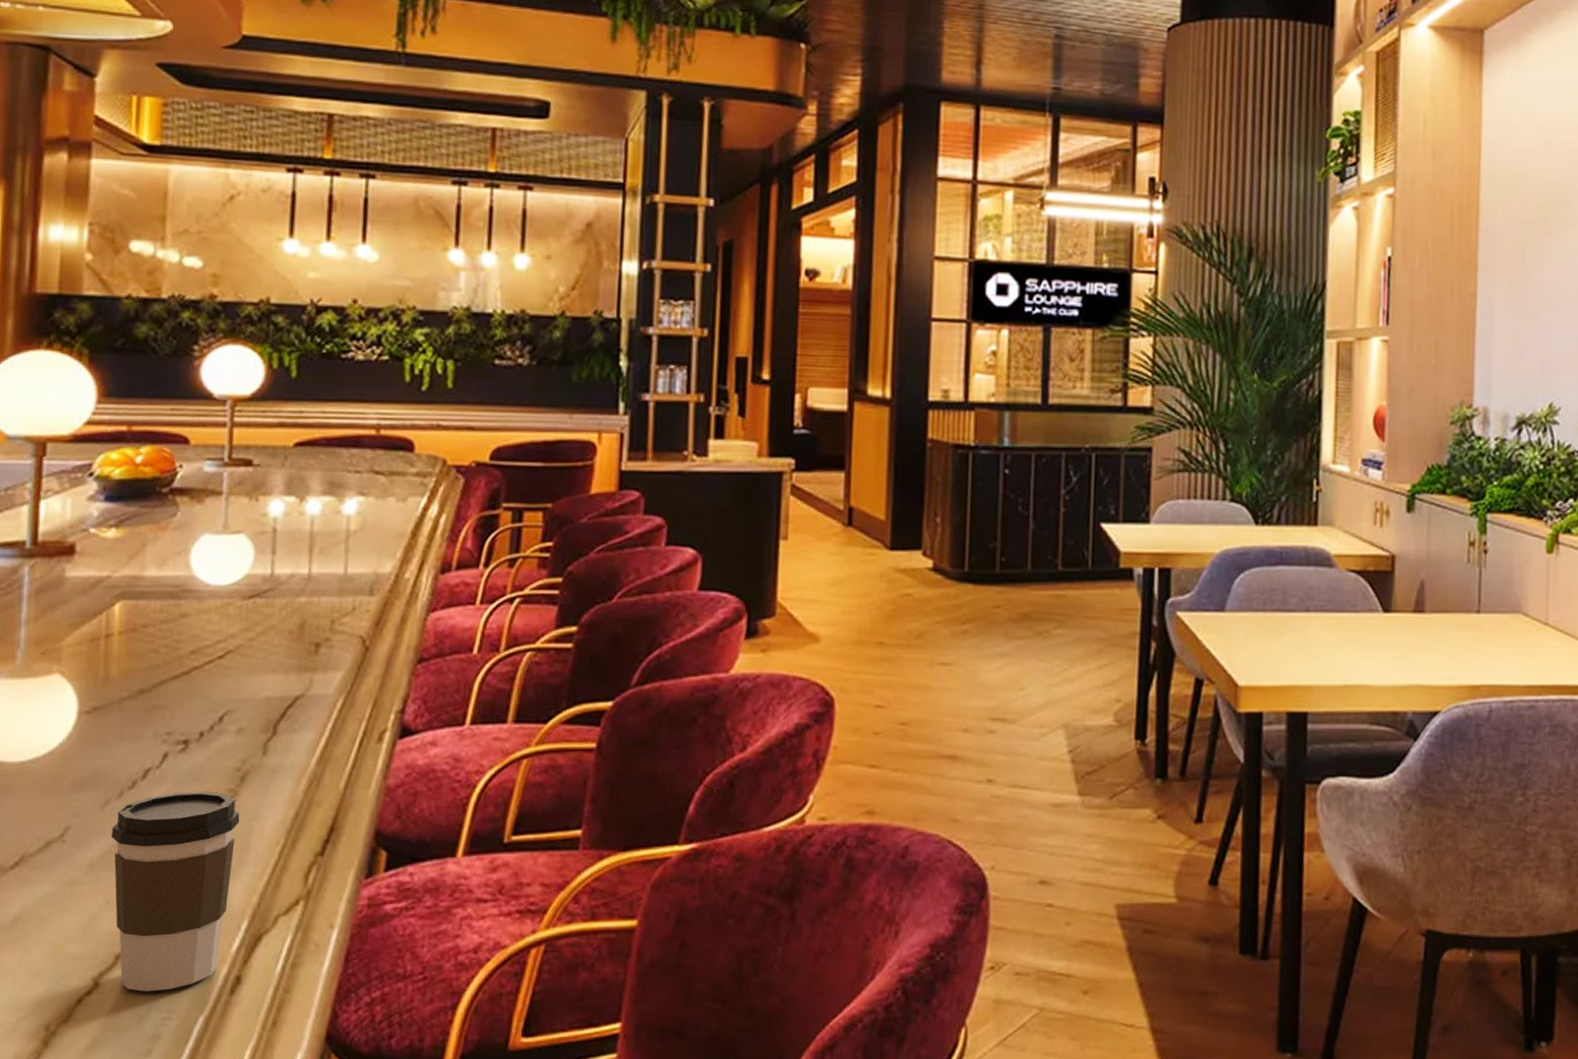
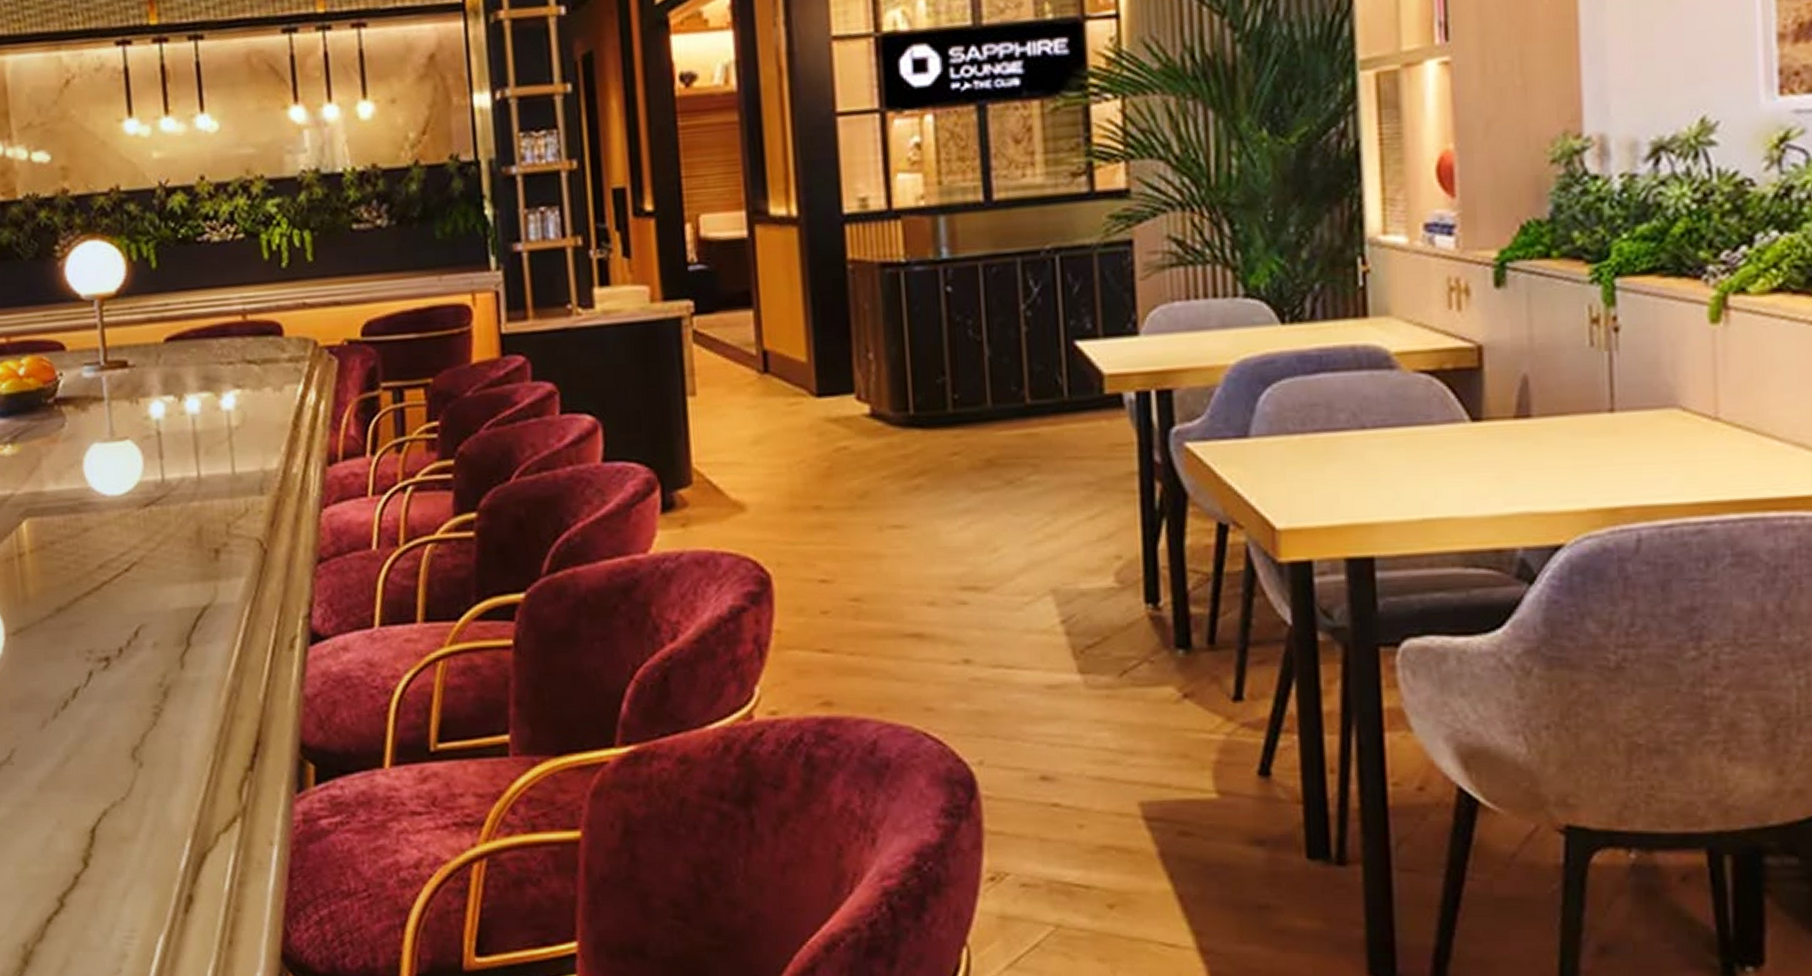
coffee cup: present [111,791,240,992] -> none [53,708,170,911]

